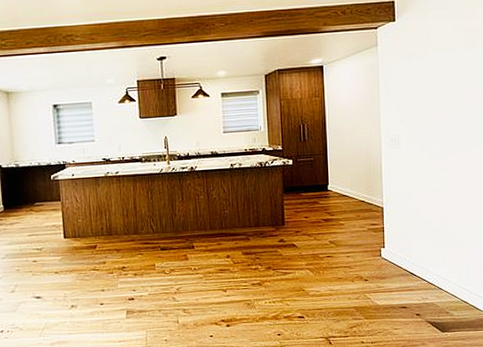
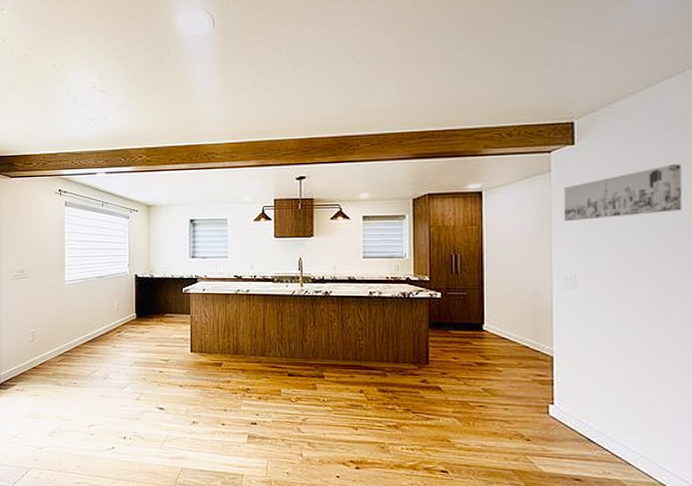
wall art: none [388,36,476,90] -> present [563,163,683,222]

